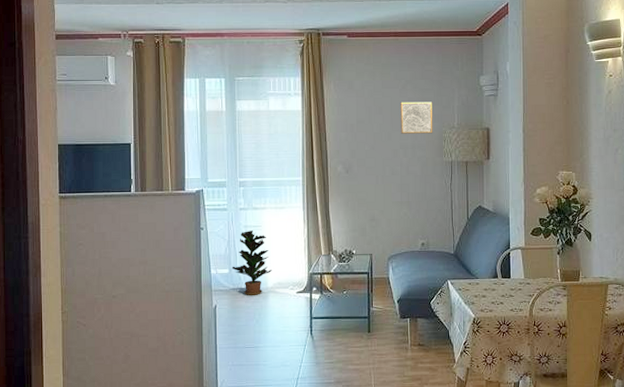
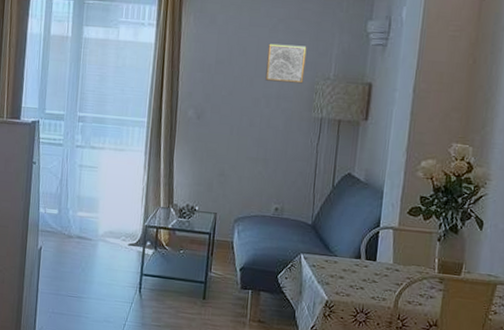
potted plant: present [231,230,272,295] -> none [61,170,104,242]

